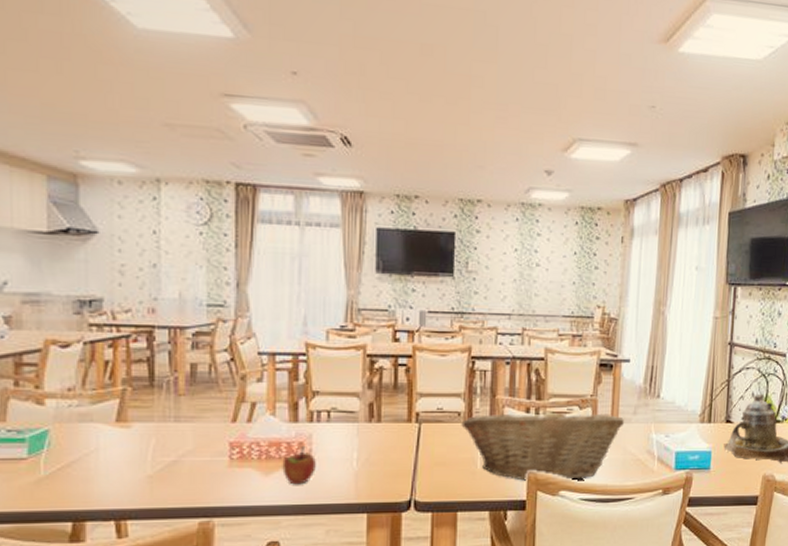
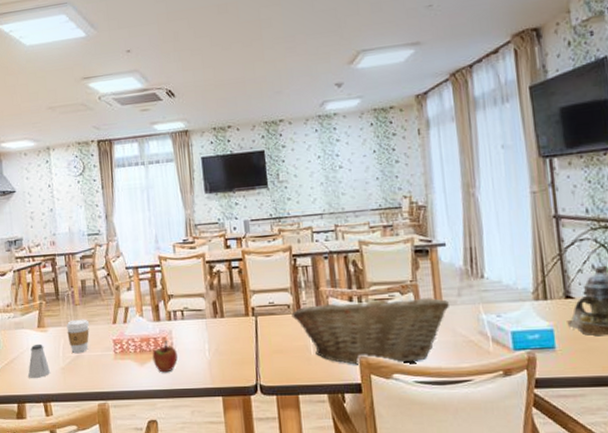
saltshaker: none [94,443,129,488] -> present [28,343,50,378]
coffee cup: none [162,414,198,458] -> present [66,319,90,354]

